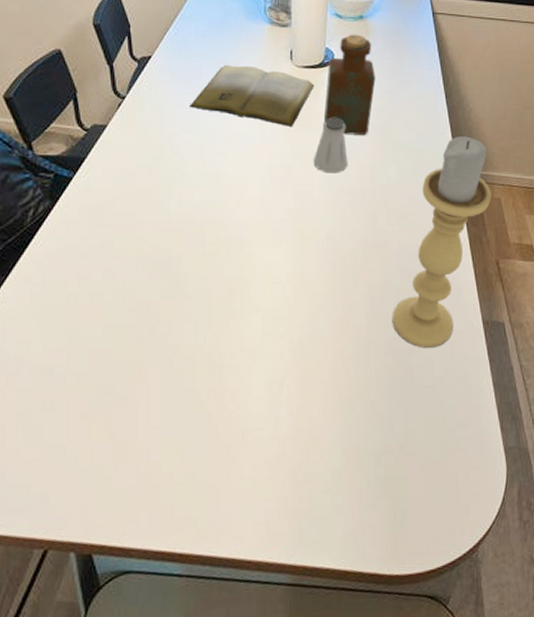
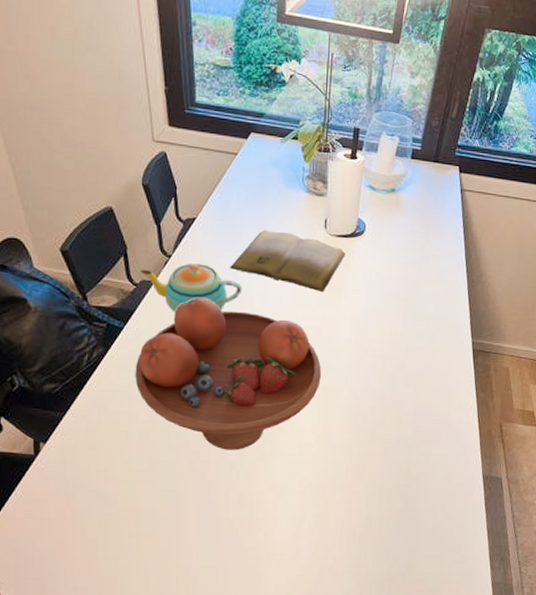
fruit bowl: none [86,139,294,309] -> present [135,297,321,450]
teapot: none [92,104,204,158] -> present [141,263,242,313]
saltshaker: present [314,118,348,174] -> none [341,286,373,337]
bottle: present [323,34,376,135] -> none [352,206,403,303]
candle holder: present [392,136,491,348] -> none [403,309,501,496]

